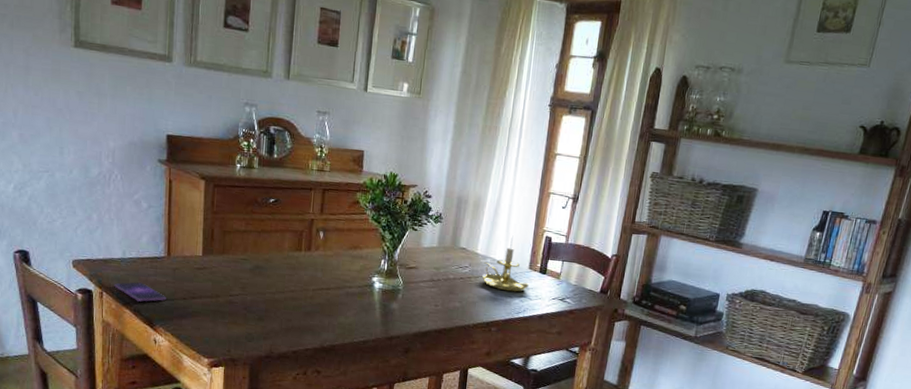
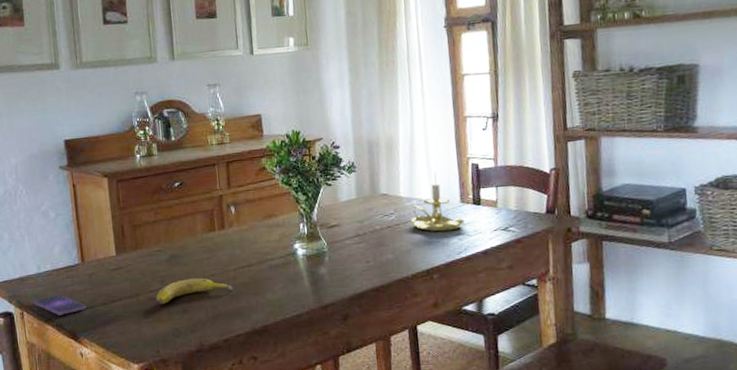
fruit: none [235,290,310,309] -> present [156,278,234,304]

